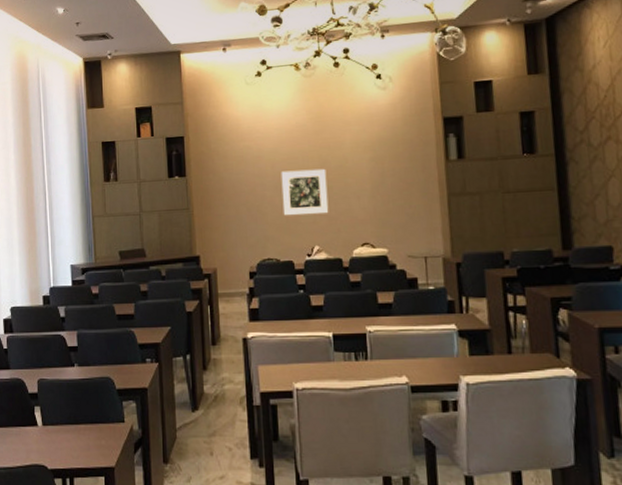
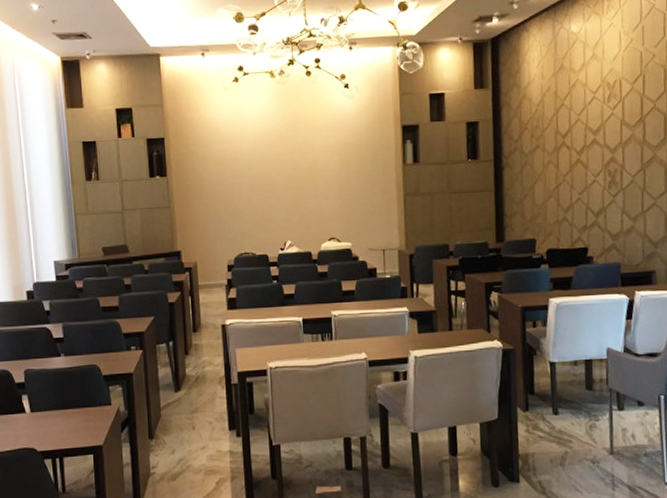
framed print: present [281,168,329,216] -> none [257,170,300,214]

